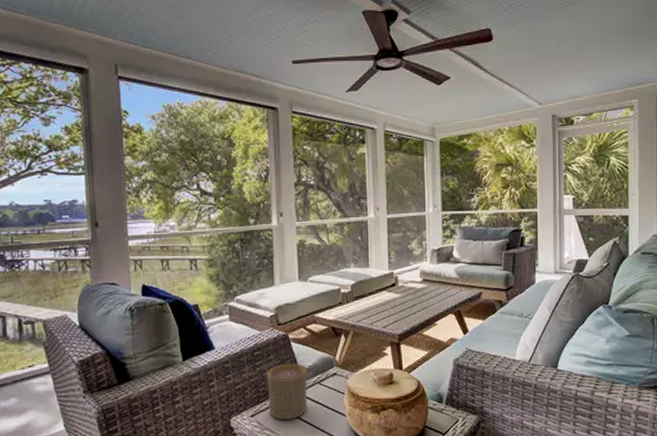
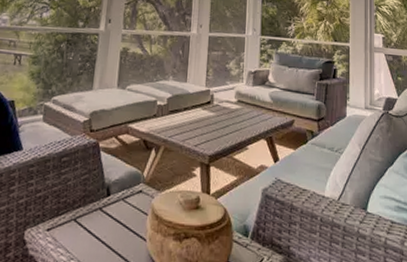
cup: present [265,363,308,420] -> none [67,173,113,238]

